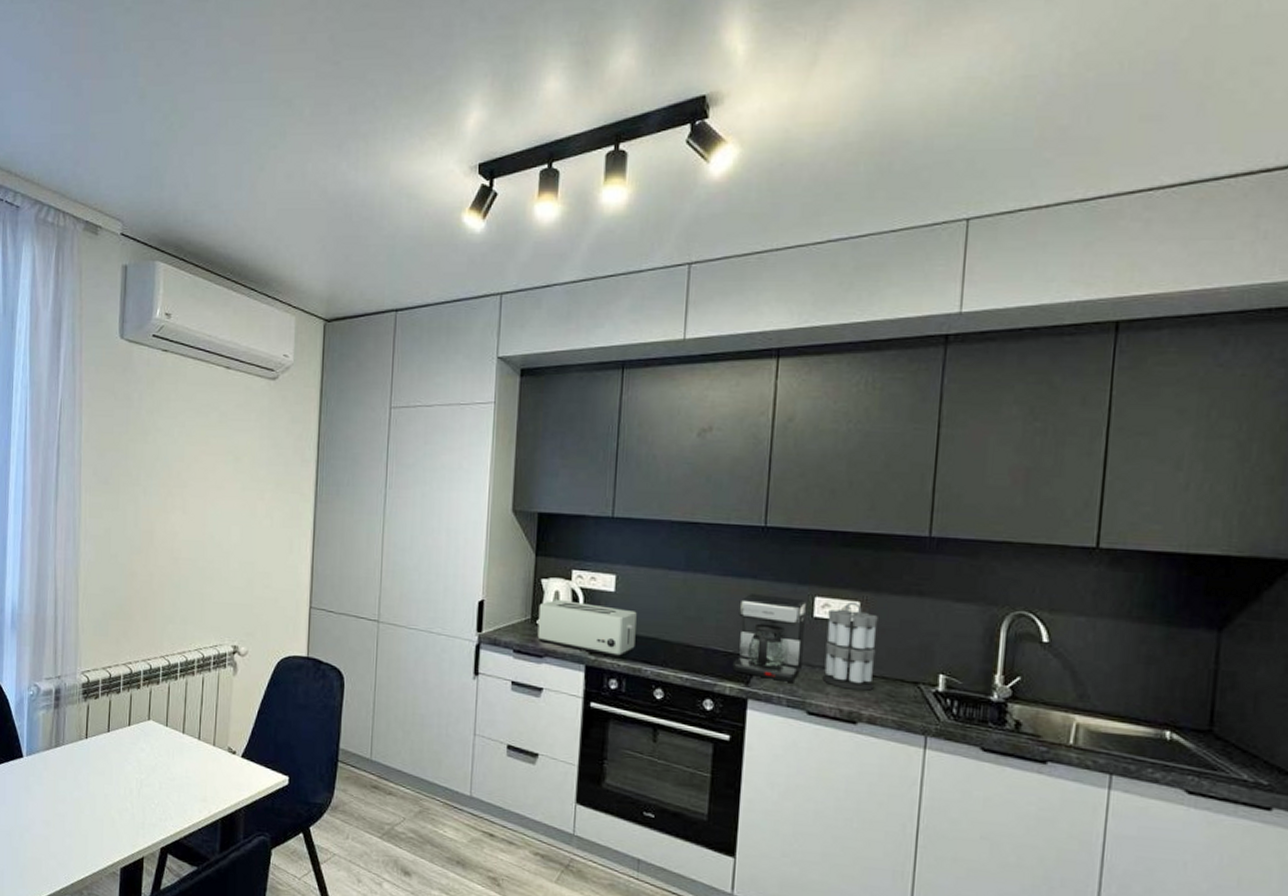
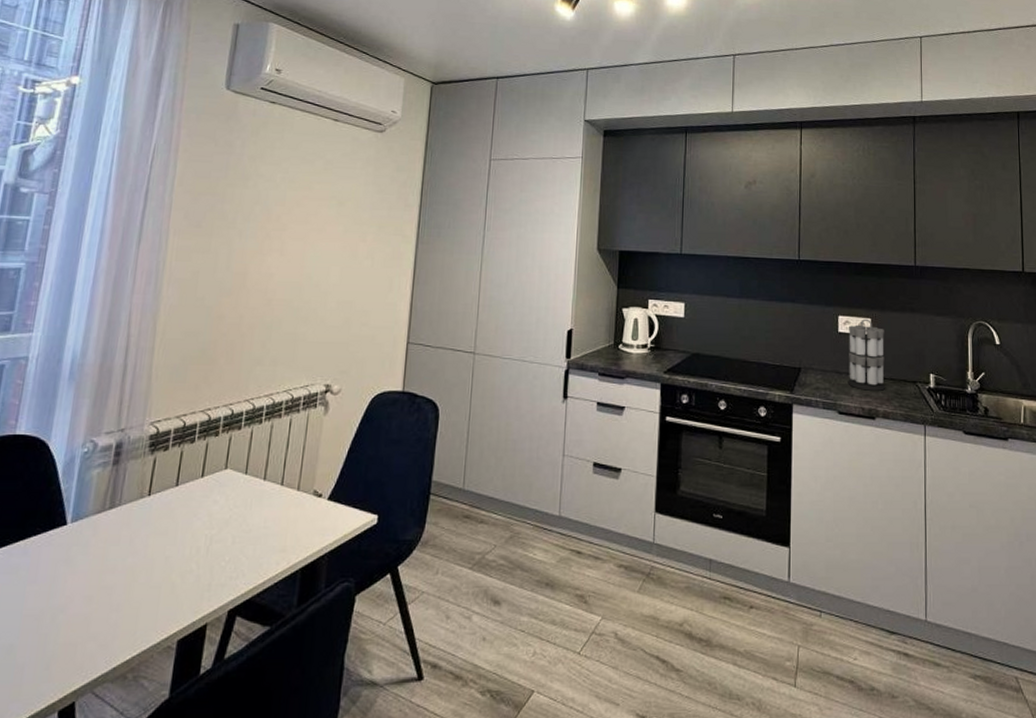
toaster: present [537,600,637,659] -> none [619,326,702,376]
coffee maker: present [732,594,806,682] -> none [780,315,832,387]

